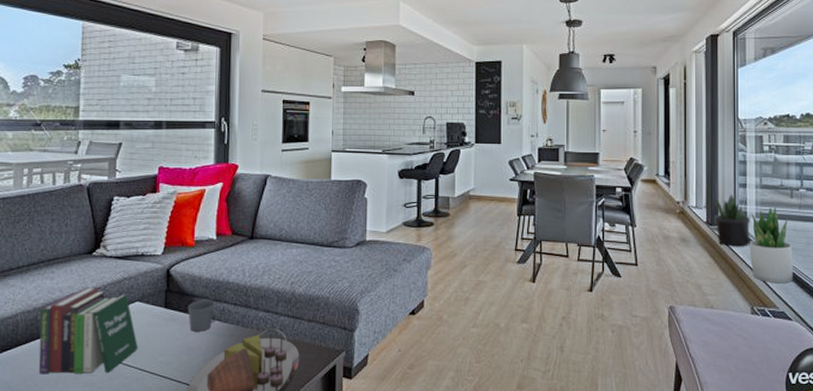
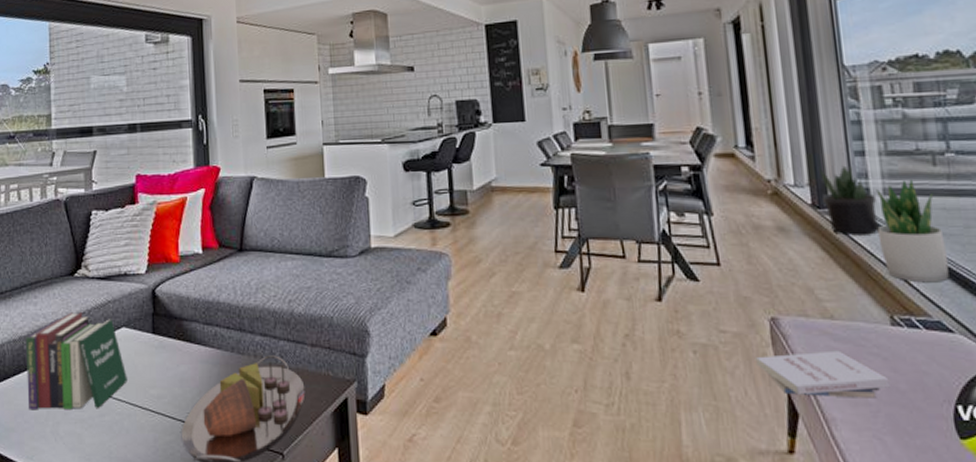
cup: present [187,299,218,332] -> none [177,323,211,360]
books: none [655,332,746,367] -> present [754,350,890,398]

